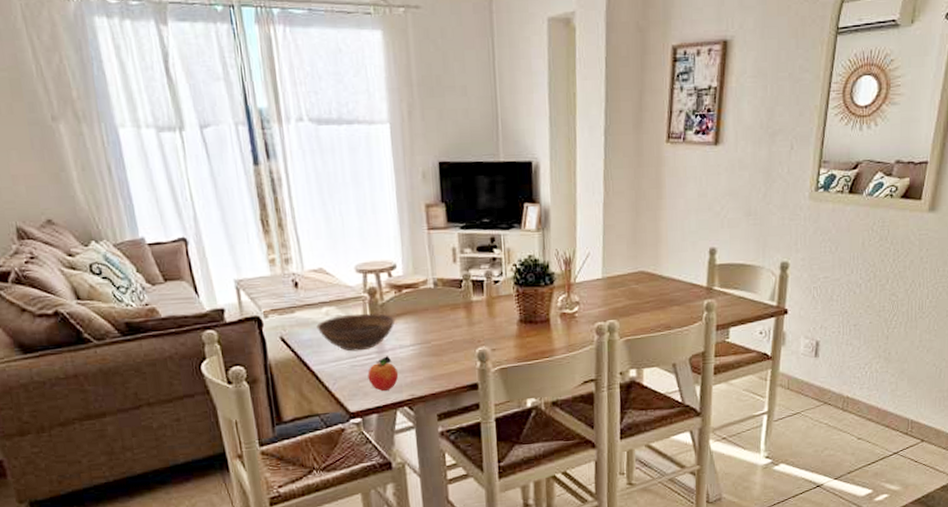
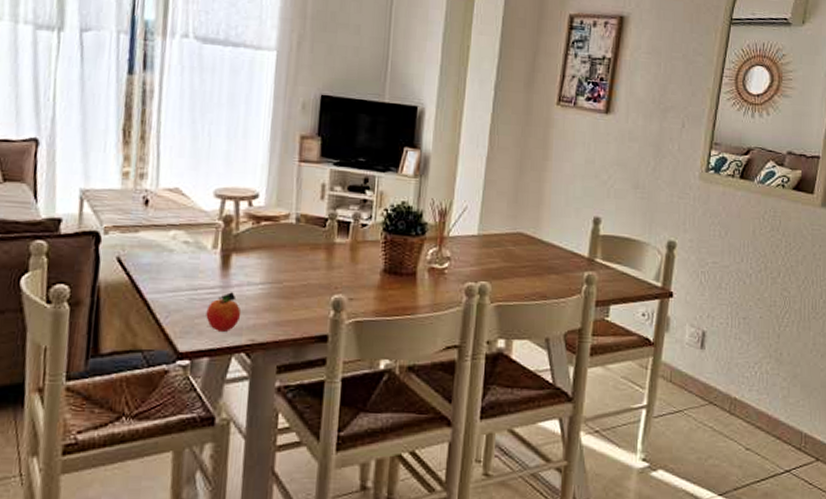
bowl: present [316,313,396,352] -> none [159,241,248,283]

